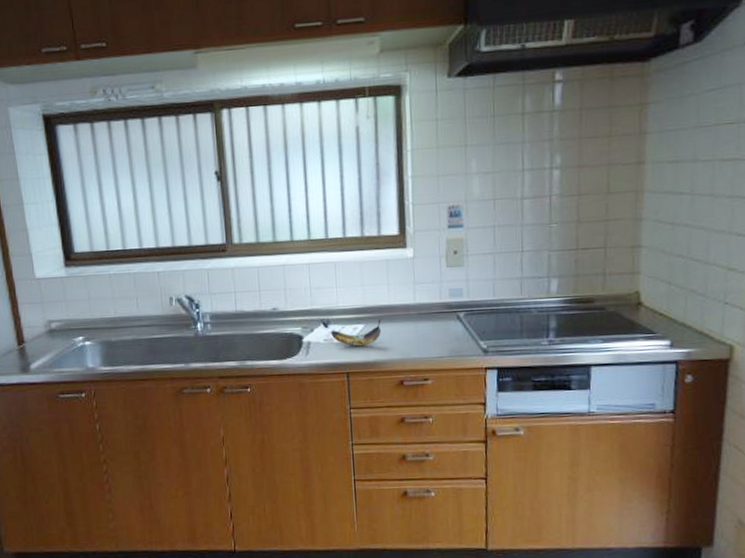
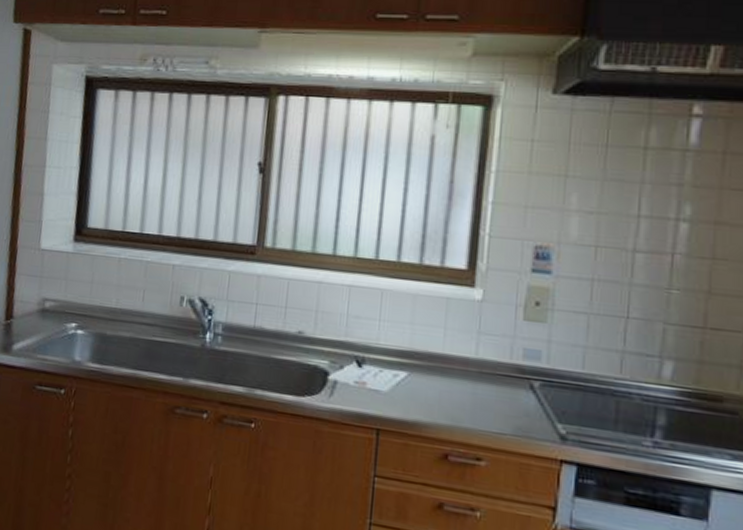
banana: present [330,318,382,347] -> none [364,368,430,400]

